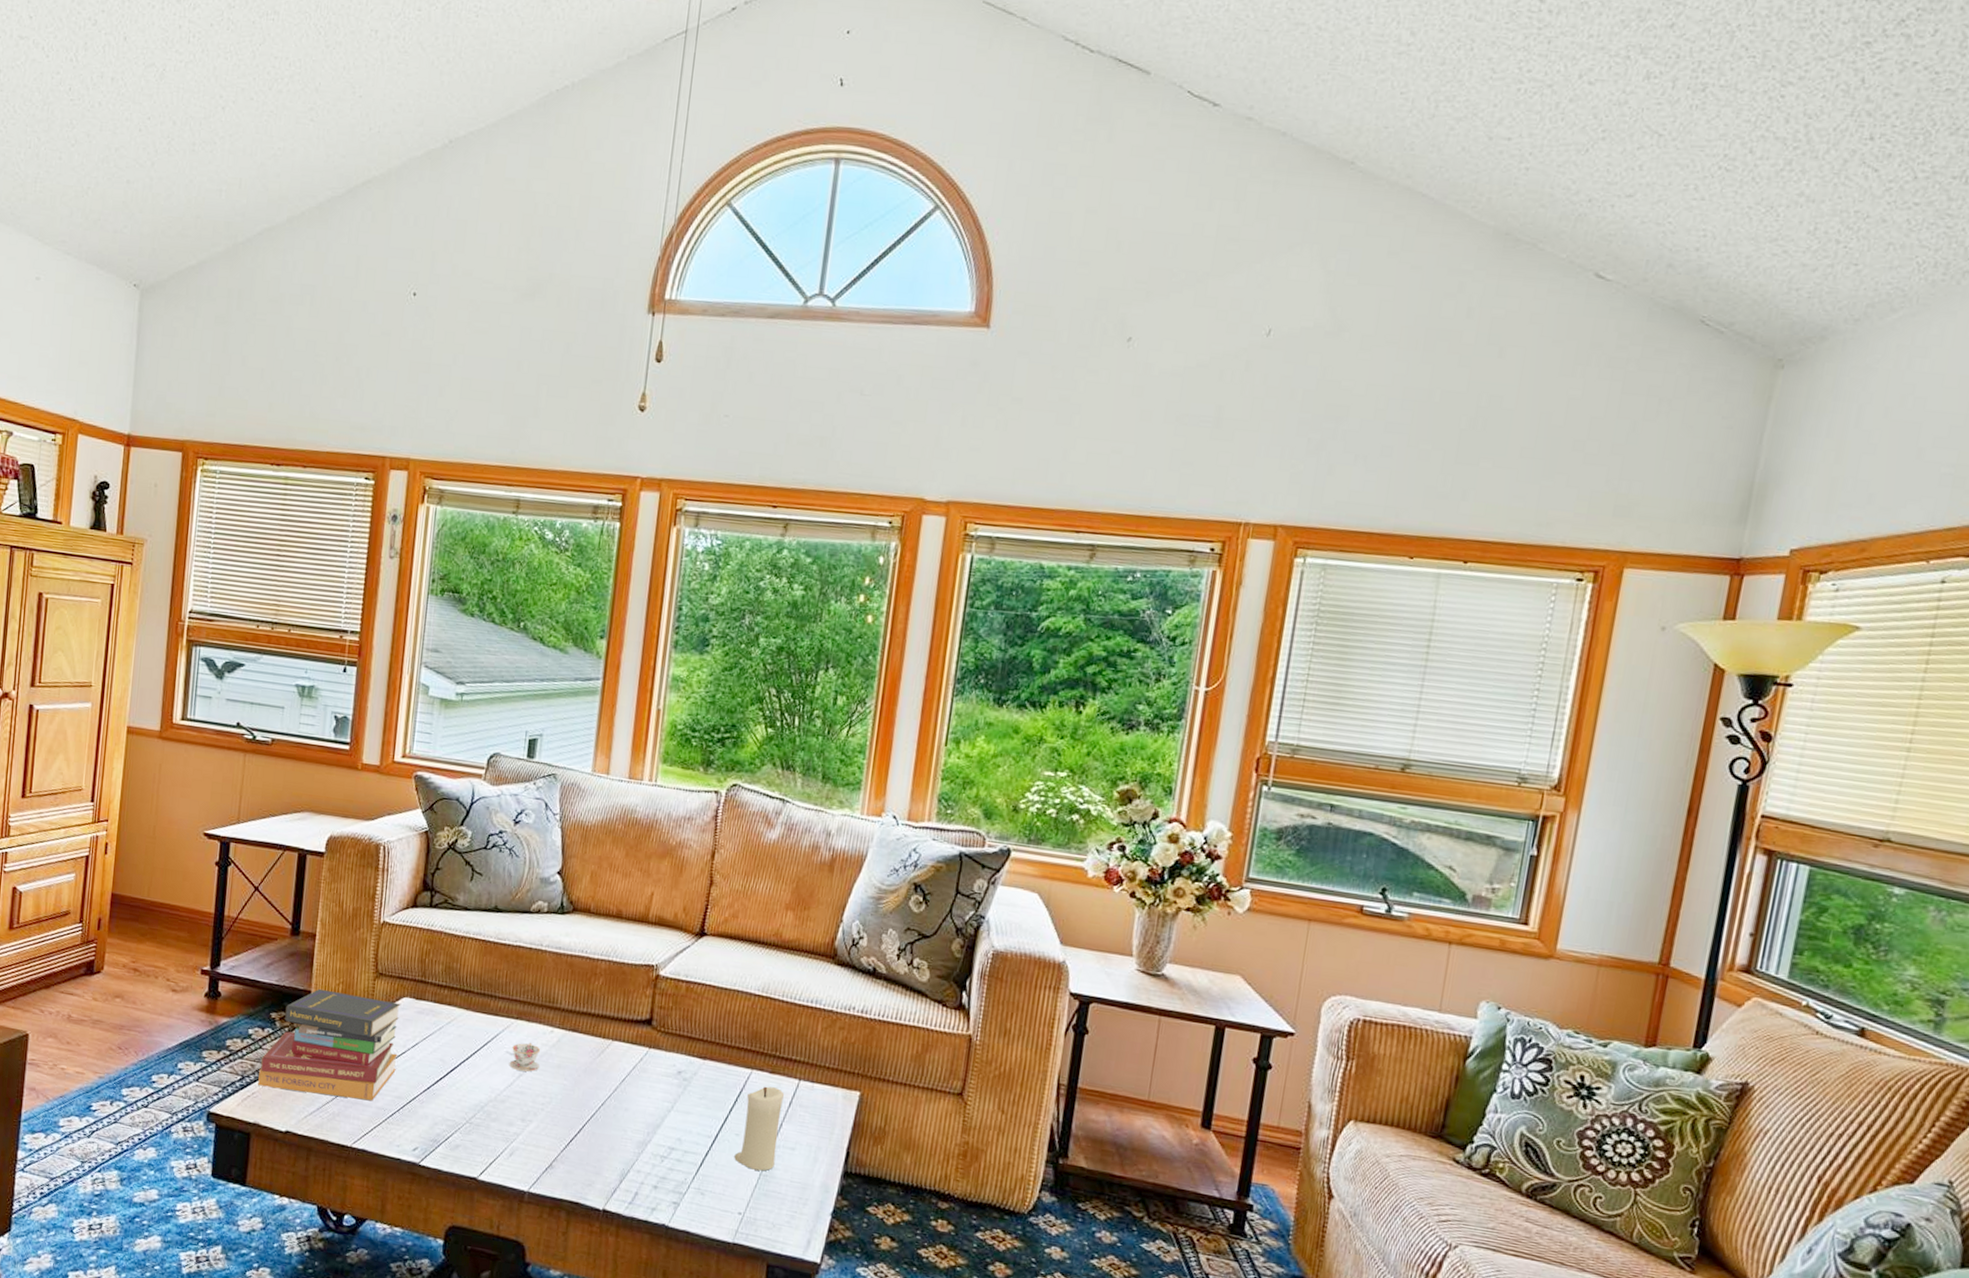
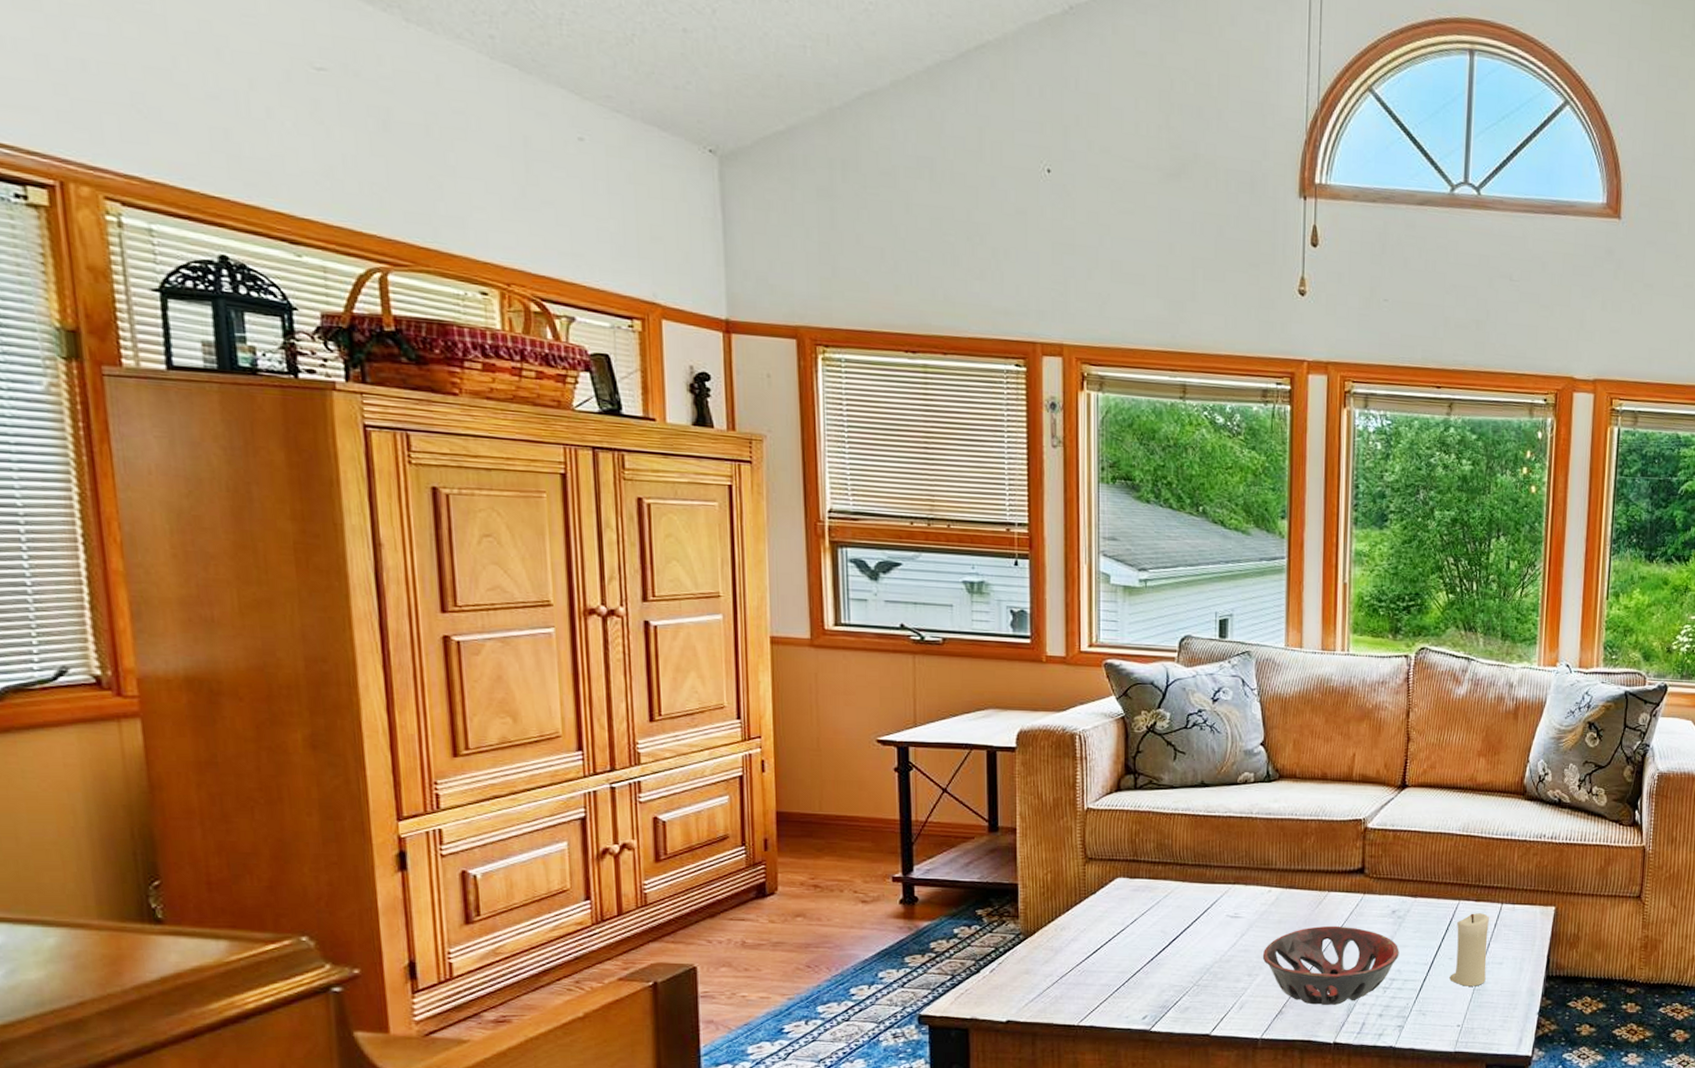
books: present [258,988,401,1101] -> none [971,880,1117,982]
teacup: present [509,1042,541,1072] -> none [1230,903,1262,931]
decorative bowl: none [537,1077,682,1168] -> present [1262,925,1400,1005]

